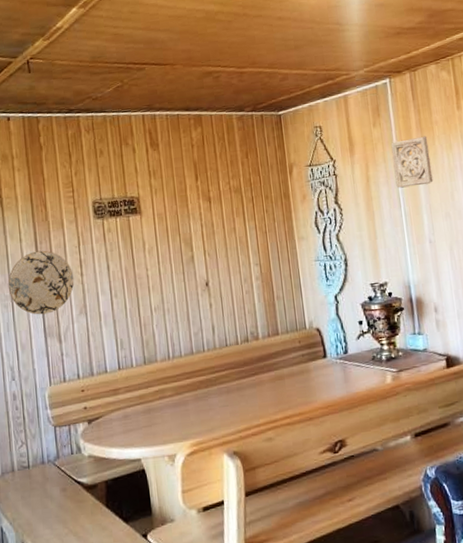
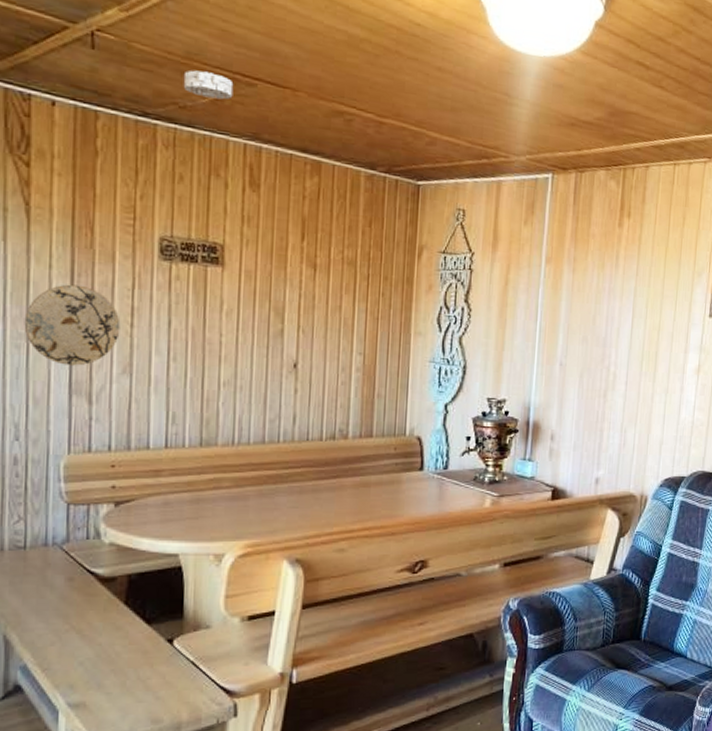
smoke detector: none [92,67,129,88] -> present [183,70,234,100]
wall ornament: present [391,136,434,188] -> none [536,246,581,302]

